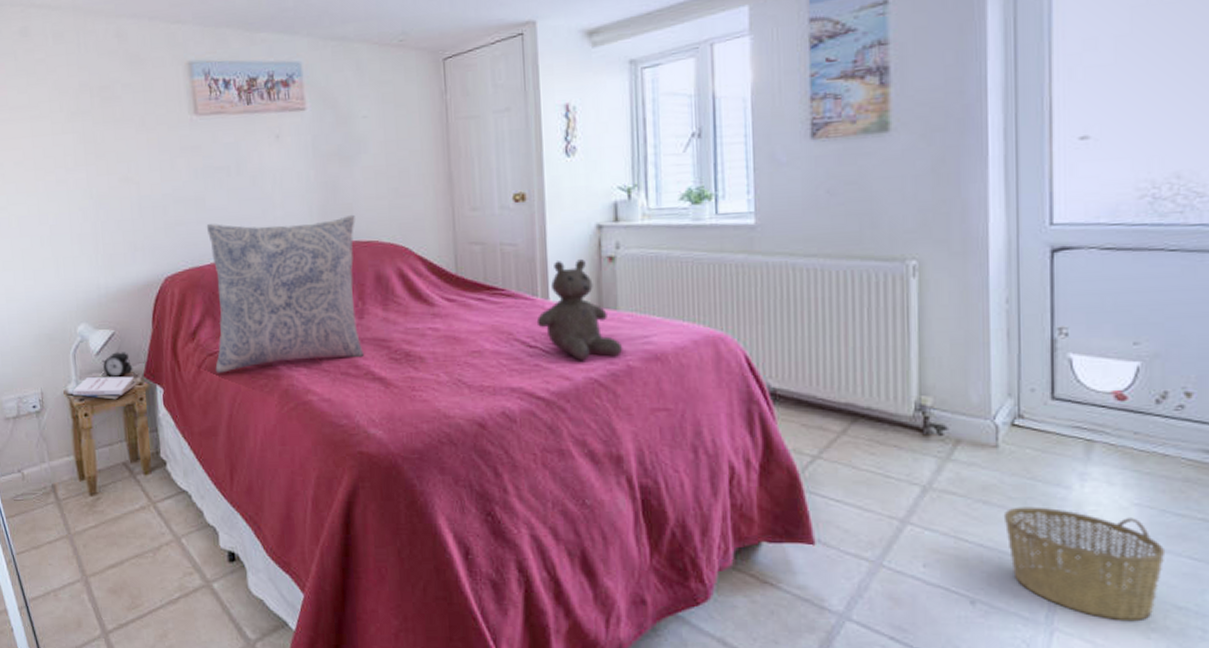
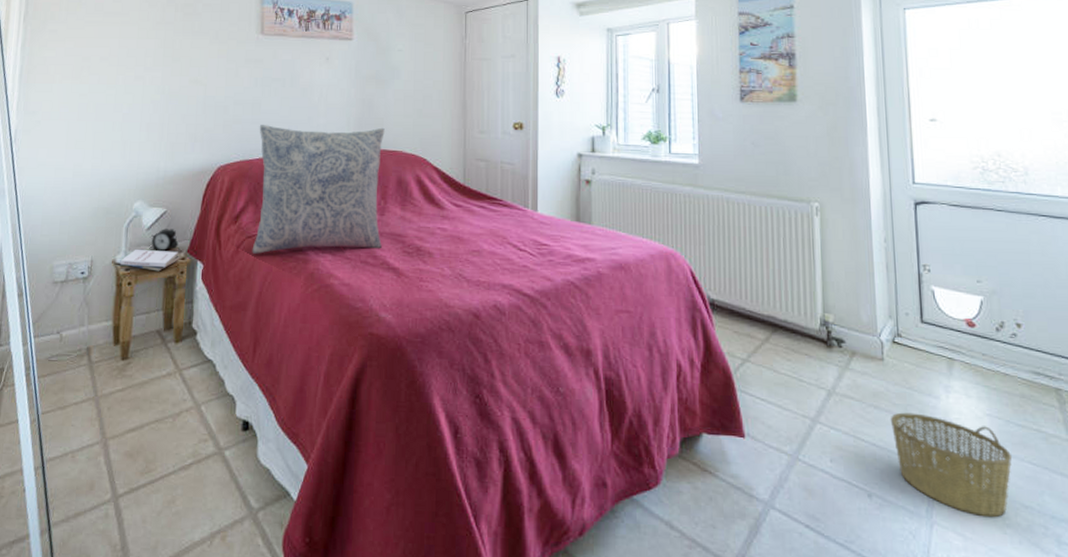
teddy bear: present [536,259,623,361] -> none [526,180,595,266]

